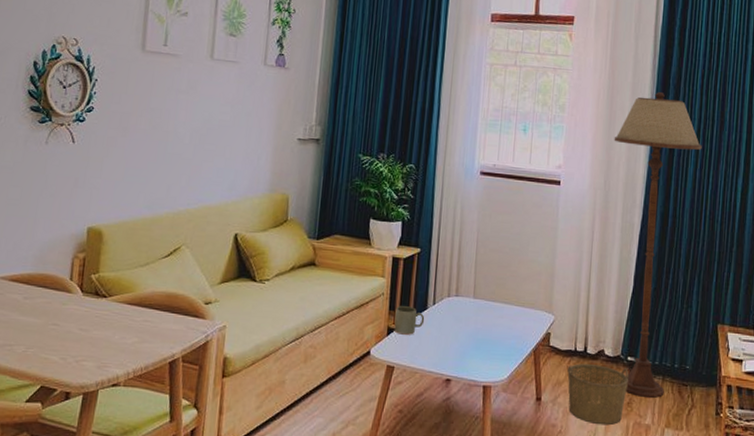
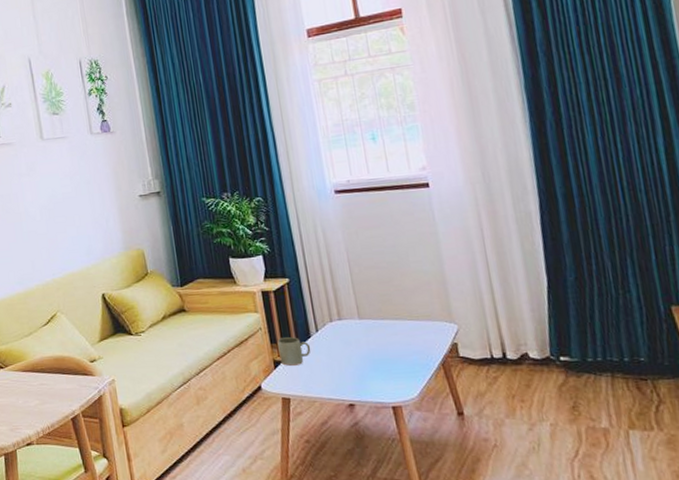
basket: present [567,363,629,426] -> none [487,369,570,434]
floor lamp: present [614,92,702,398] -> none [481,63,618,399]

